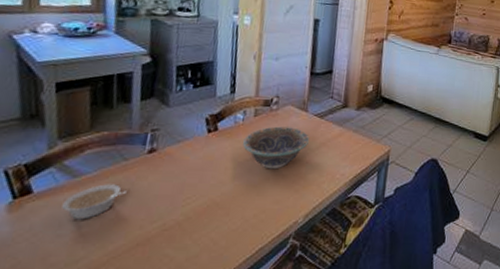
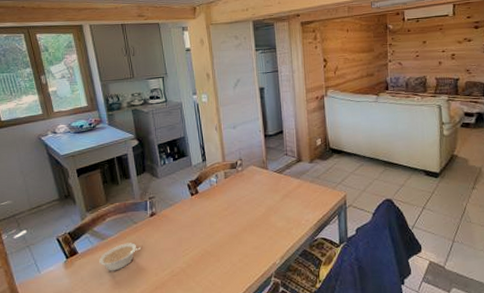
decorative bowl: present [243,126,309,170] -> none [220,184,273,221]

